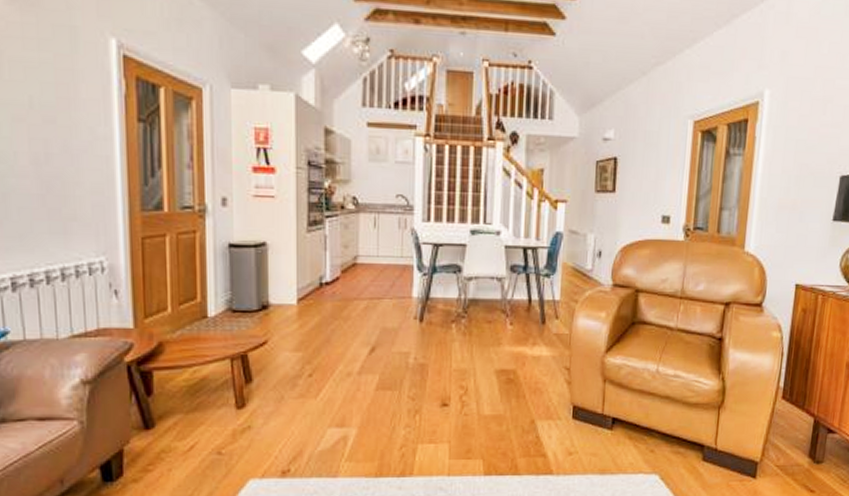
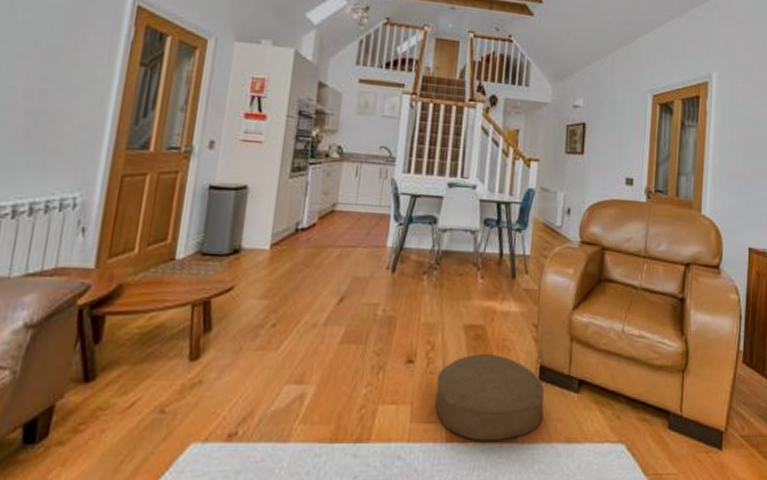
footstool: none [472,397,579,474] -> present [435,354,545,441]

